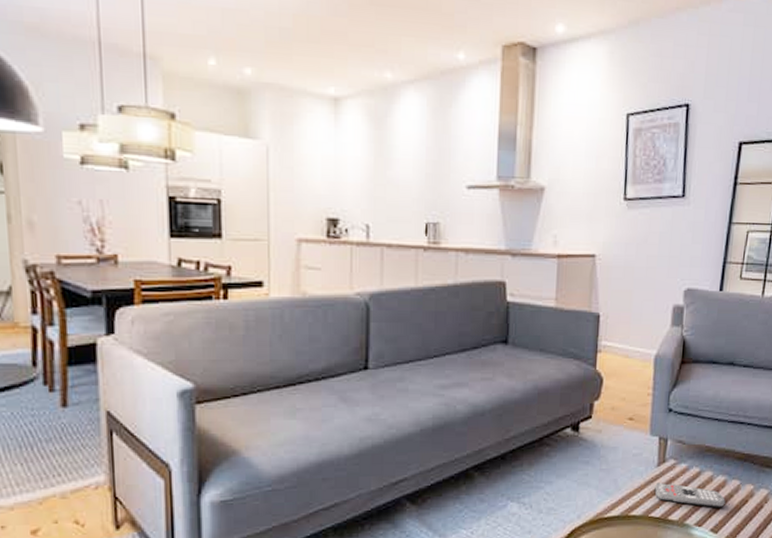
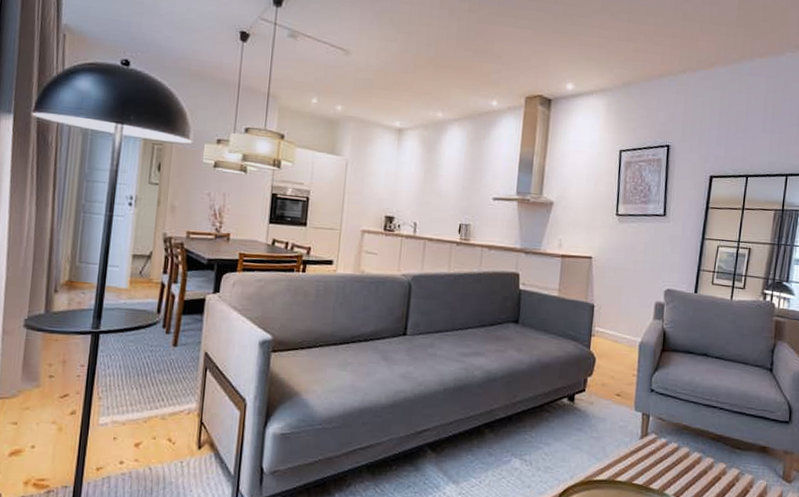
remote control: present [654,482,726,508] -> none [638,453,701,482]

